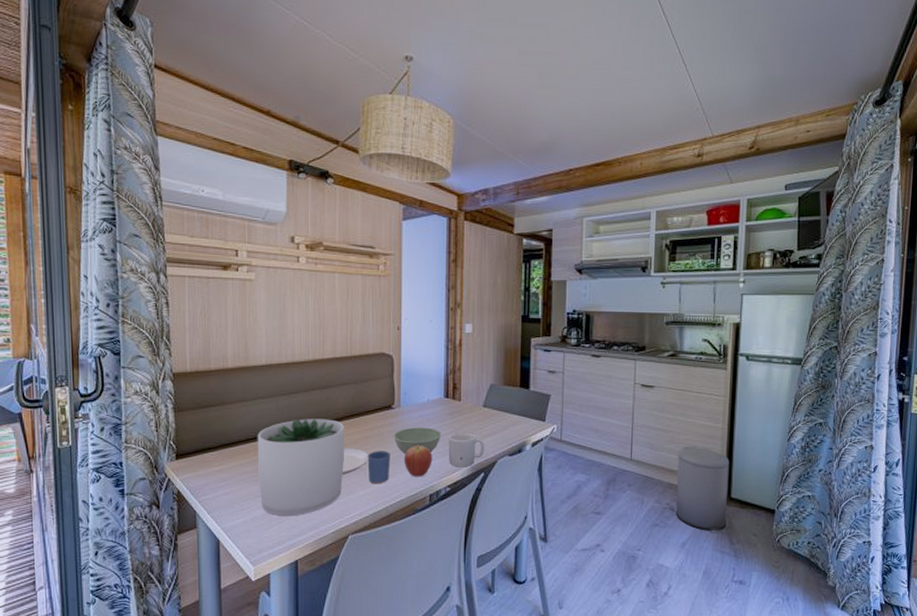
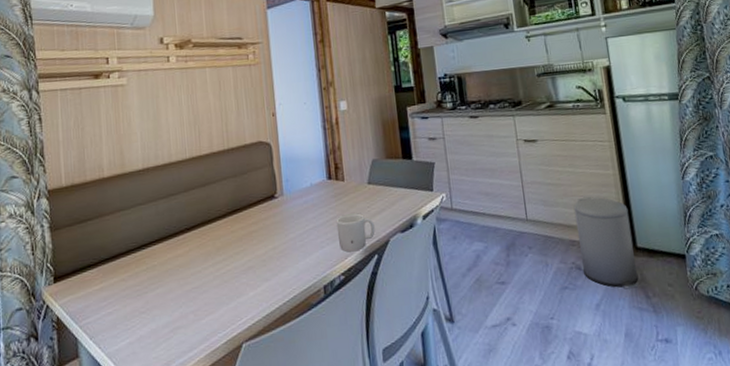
planter: present [257,419,344,517] -> none [138,217,231,332]
plate: present [342,448,369,474] -> none [228,245,256,276]
mug: present [367,451,390,484] -> none [254,244,280,283]
bowl: present [393,427,442,455] -> none [279,213,329,246]
fruit: present [404,445,433,477] -> none [293,233,323,269]

